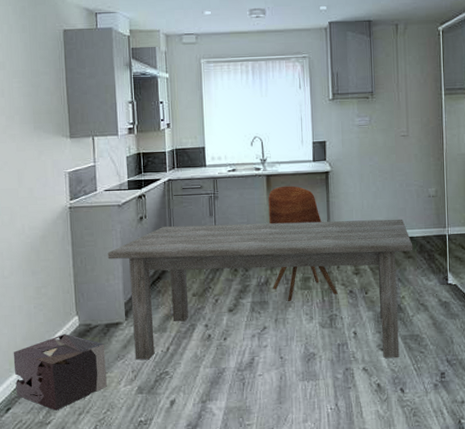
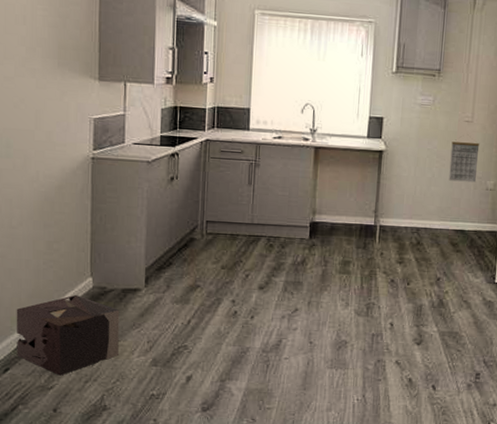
dining table: present [107,219,413,360] -> none [130,190,464,354]
dining chair: present [268,185,338,302] -> none [308,160,378,285]
calendar: none [391,153,419,192] -> present [448,139,480,183]

